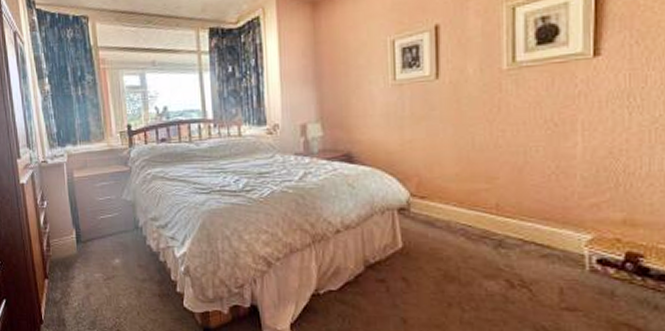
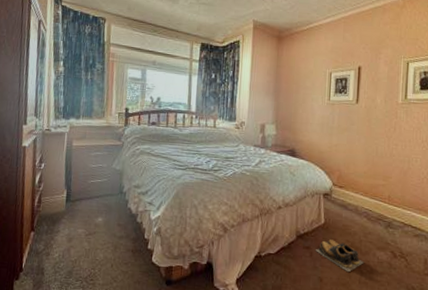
shoes: none [394,268,466,311] -> present [316,239,364,273]

